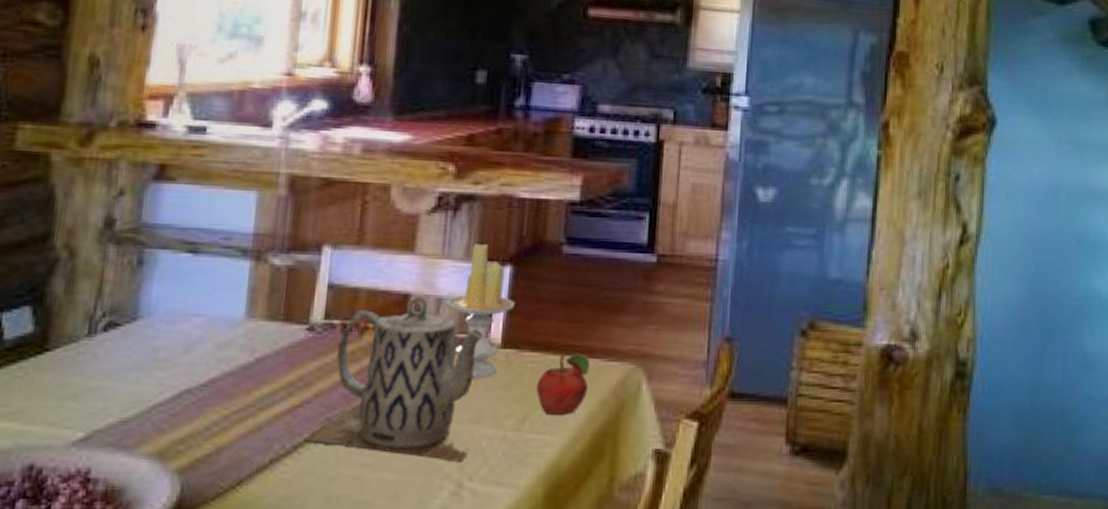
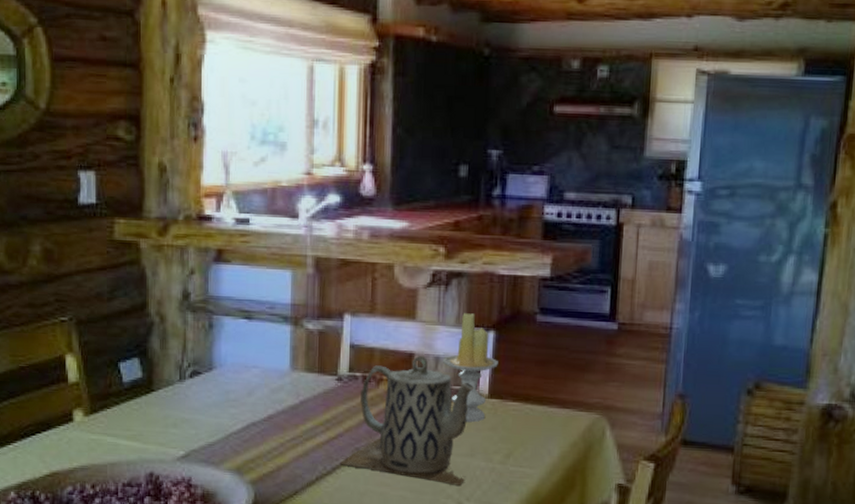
fruit: present [536,354,591,415] -> none [518,404,562,453]

